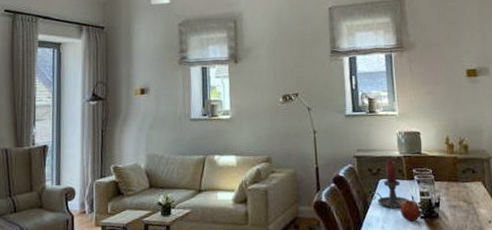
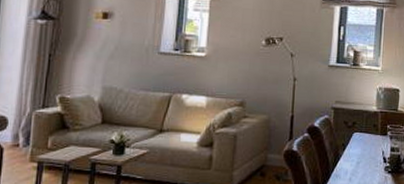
candle holder: present [369,160,409,208] -> none [341,115,379,161]
apple: present [400,200,421,222] -> none [369,154,389,176]

